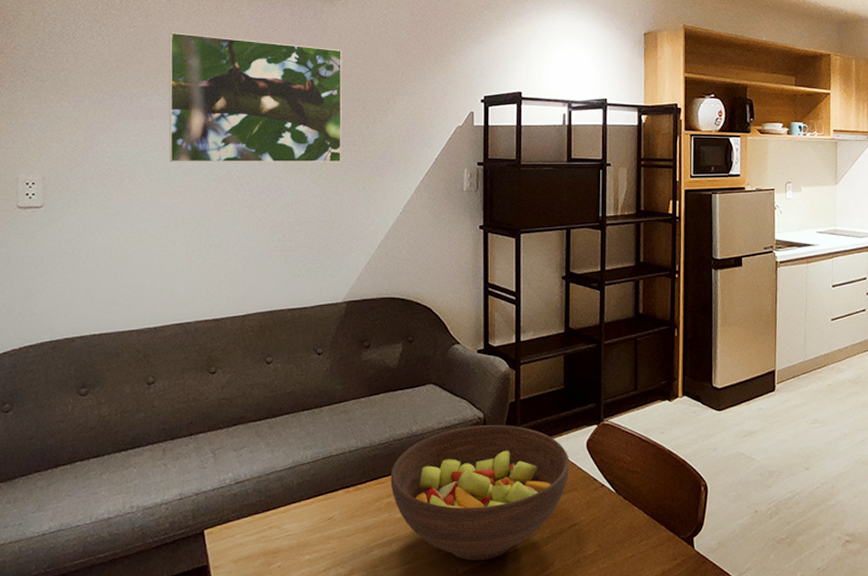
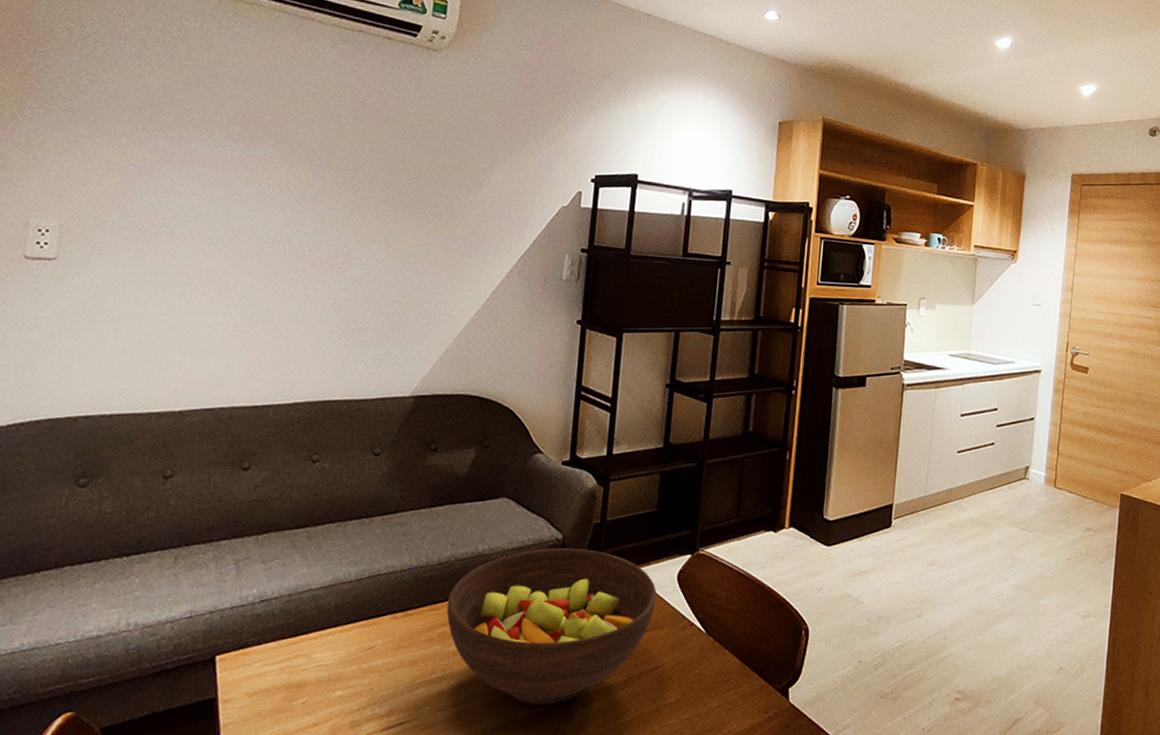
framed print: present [169,32,343,163] -> none [218,70,437,236]

